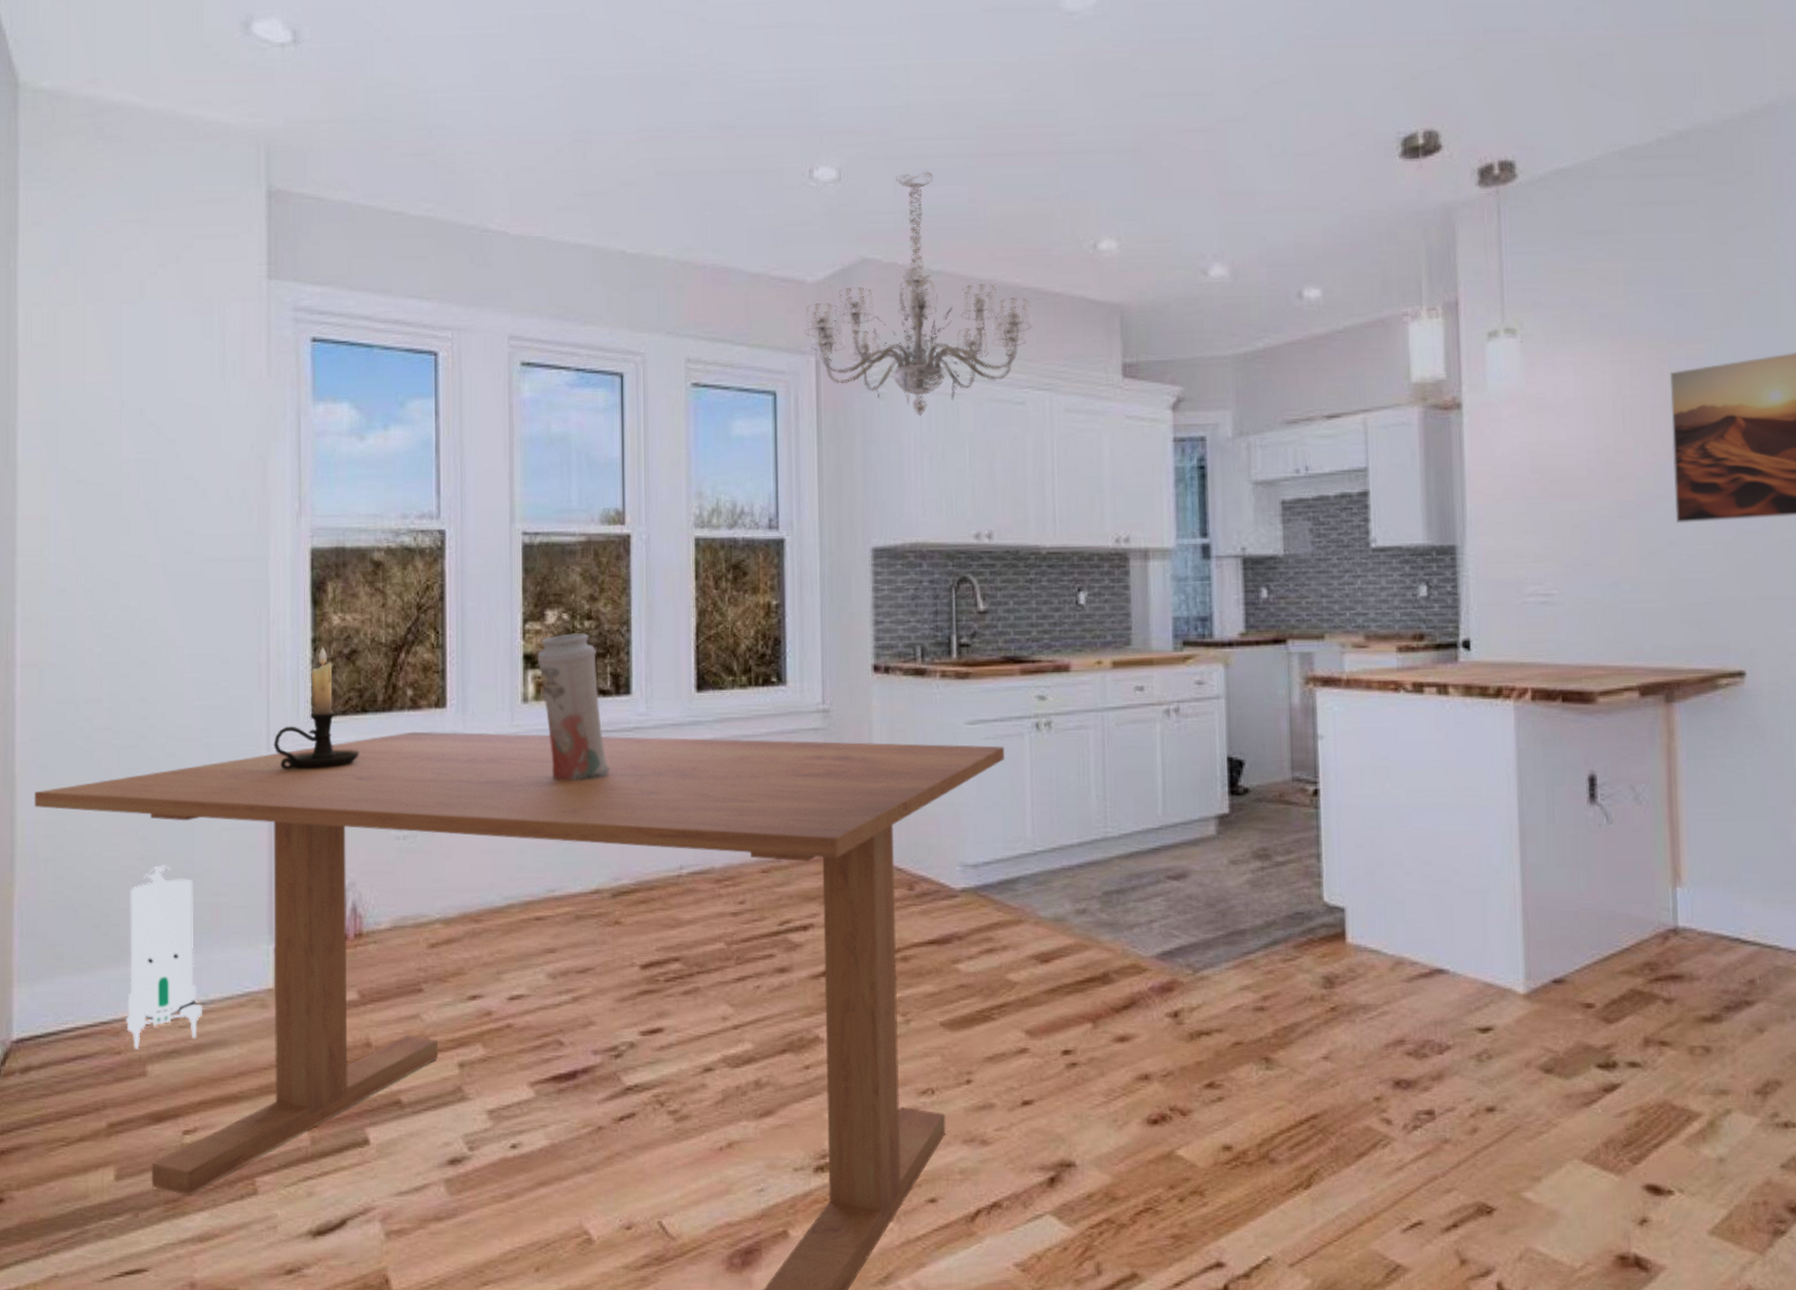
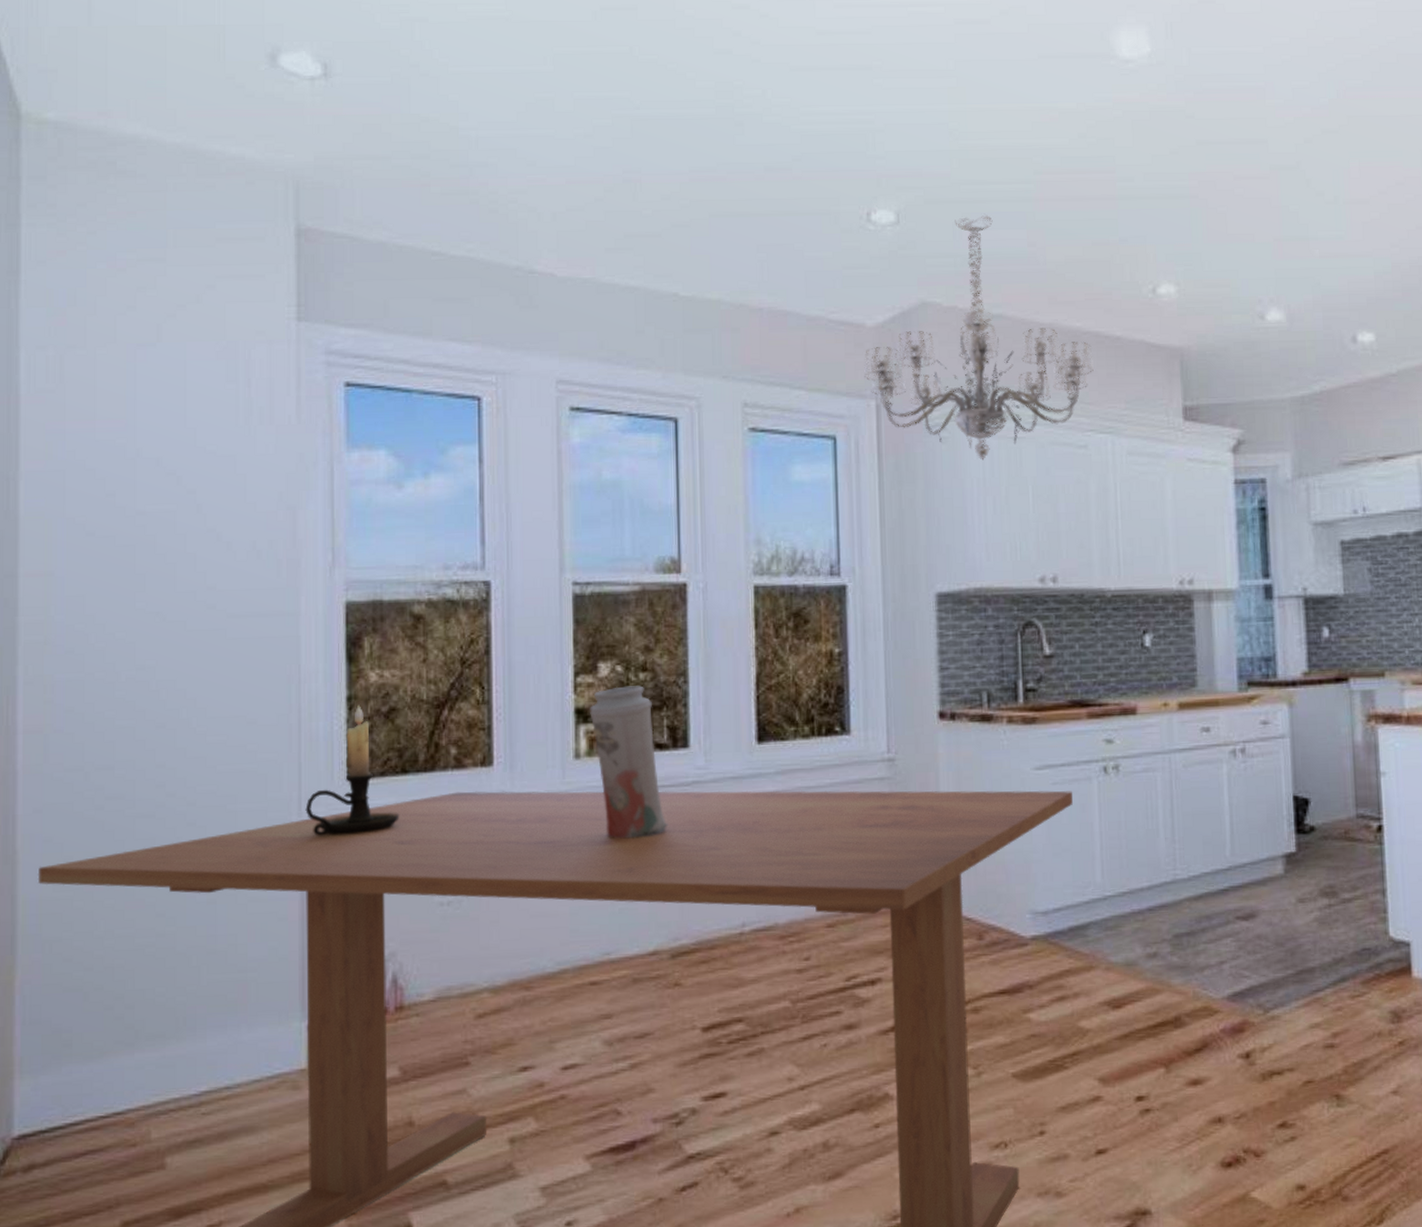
toy robot: present [126,865,202,1049] -> none [142,941,227,1140]

